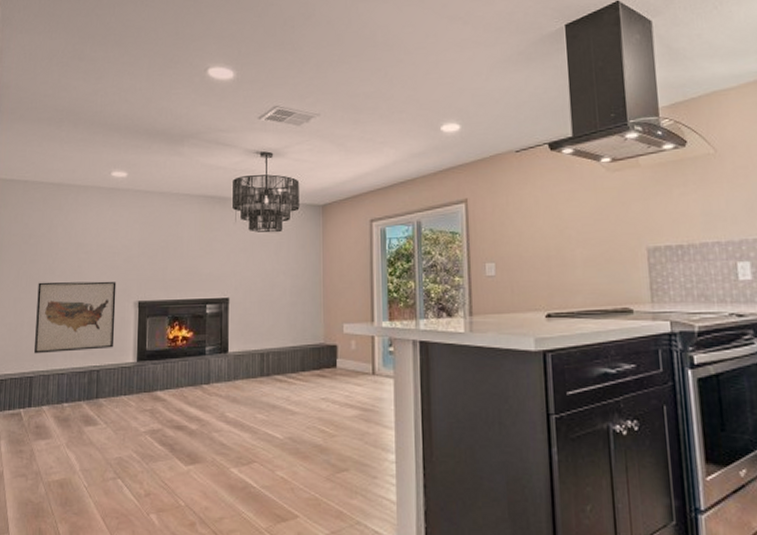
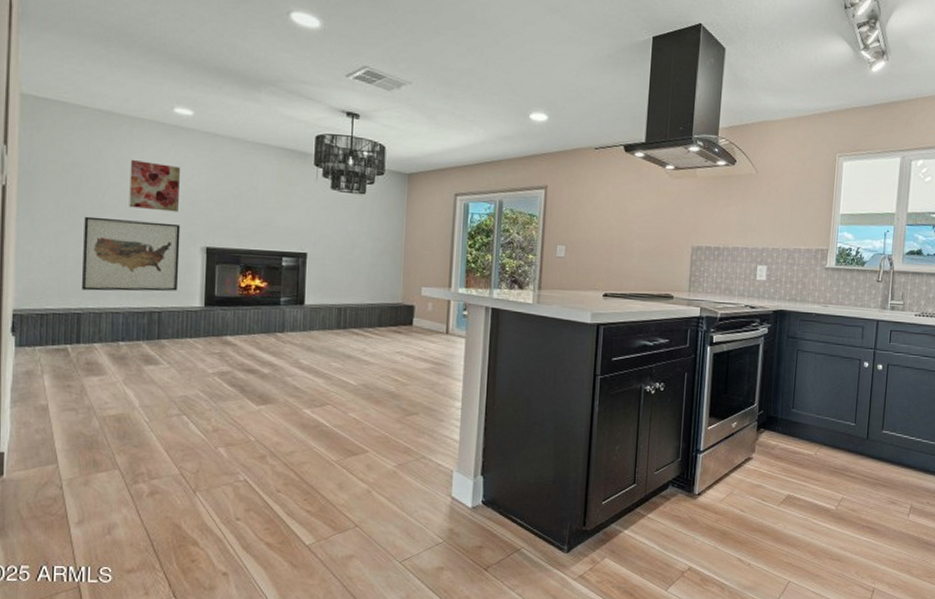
wall art: none [74,224,116,270] -> present [129,159,180,212]

